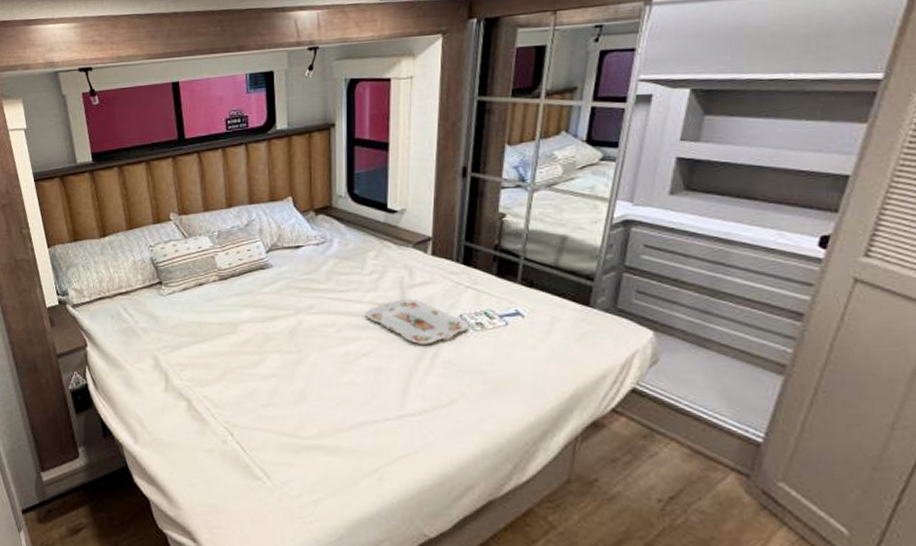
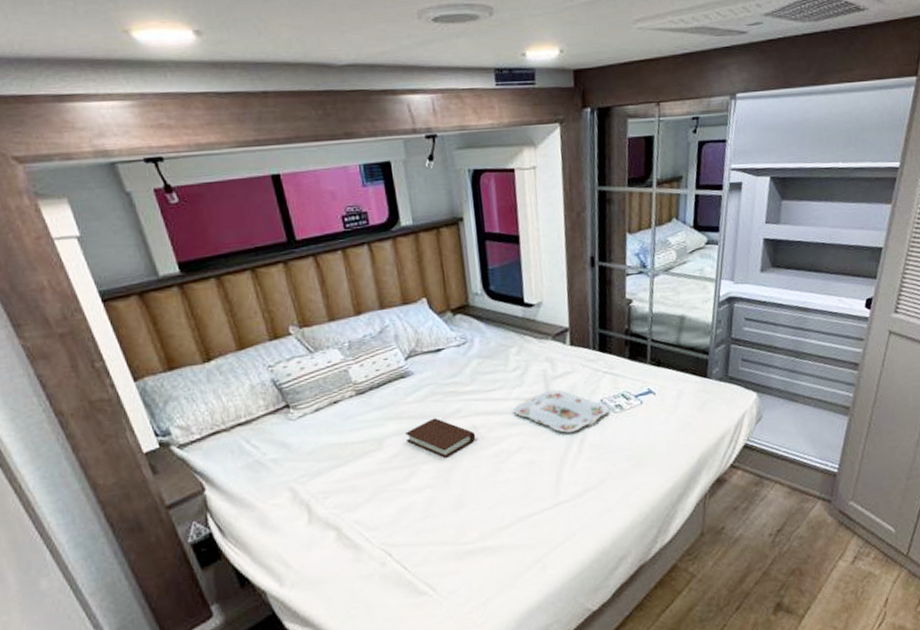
book: none [258,310,325,351] -> present [404,418,476,458]

